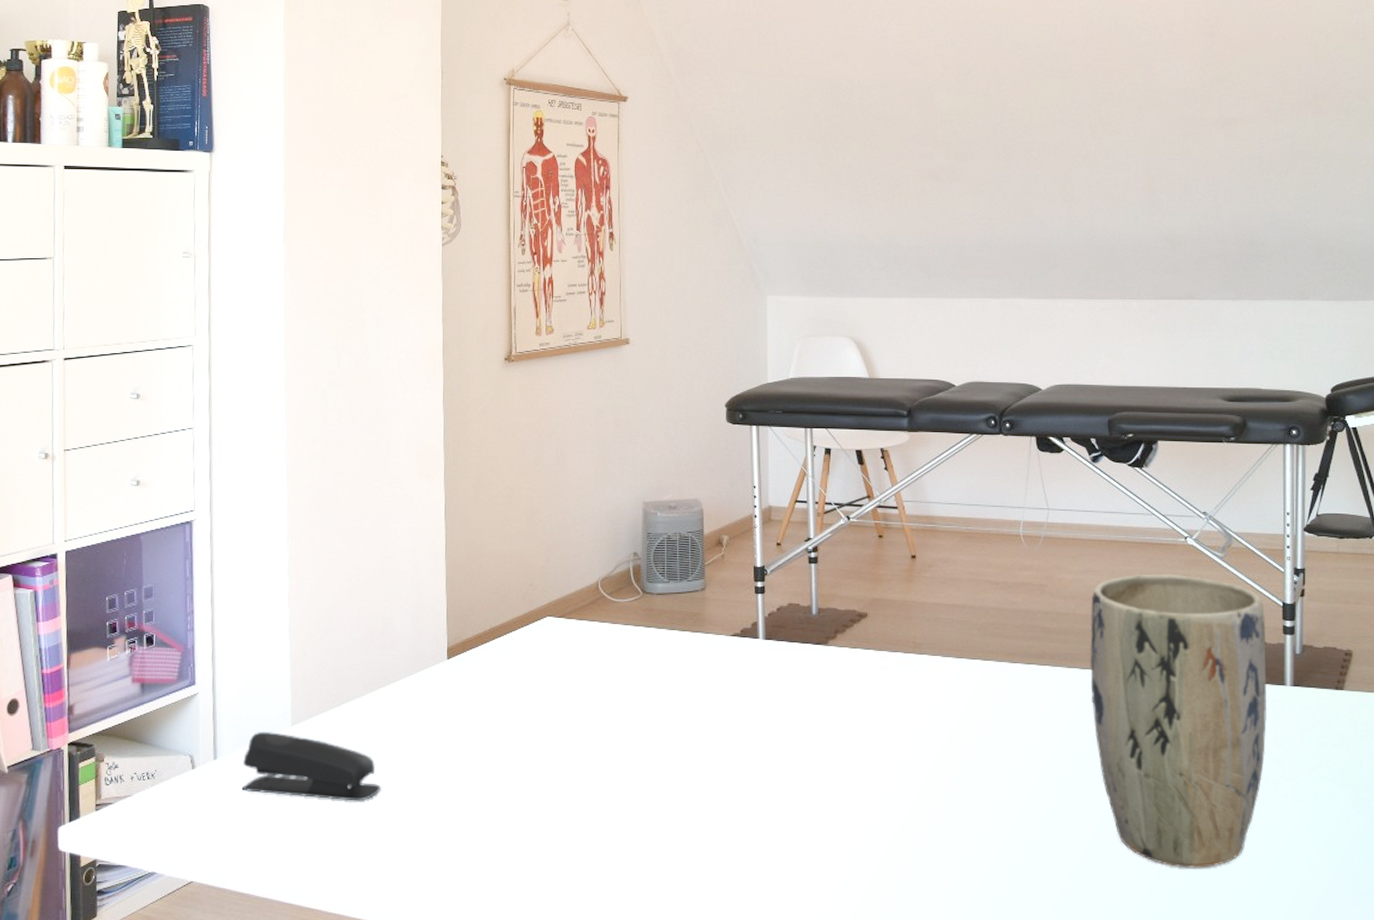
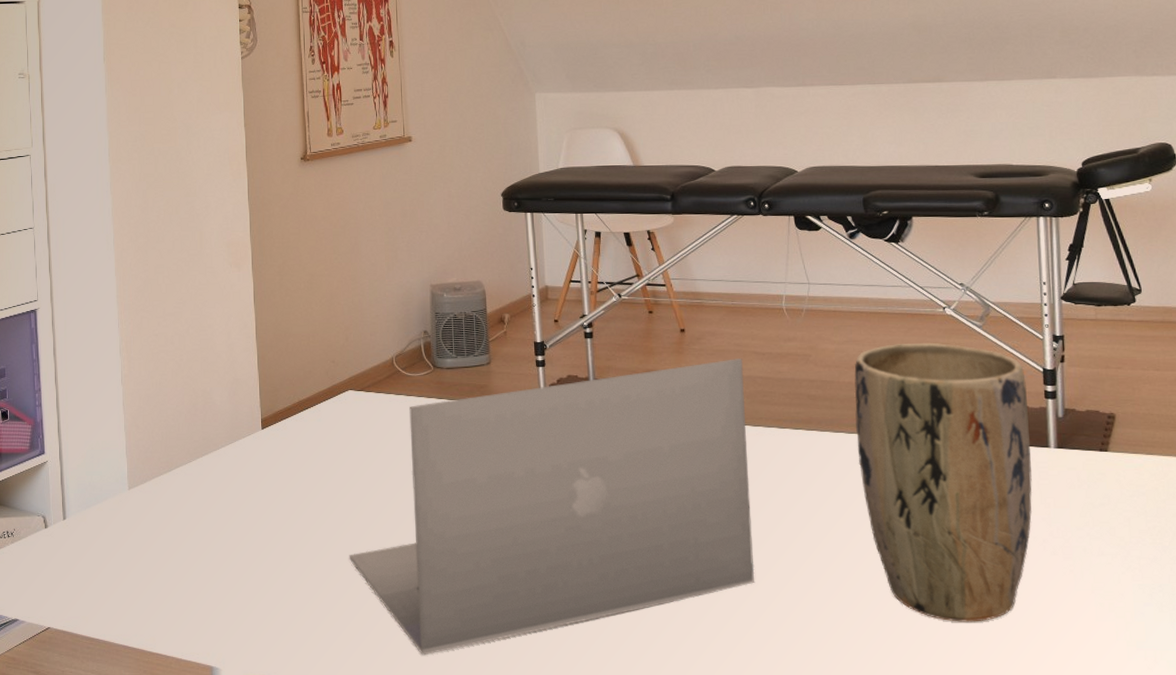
stapler: present [241,732,380,801] -> none [88,495,208,557]
laptop: none [539,588,978,909] -> present [349,359,755,656]

